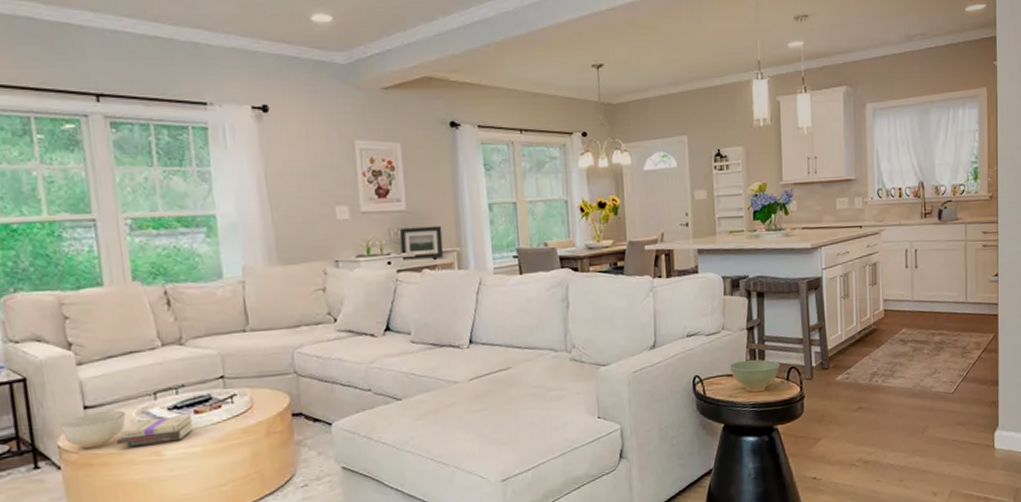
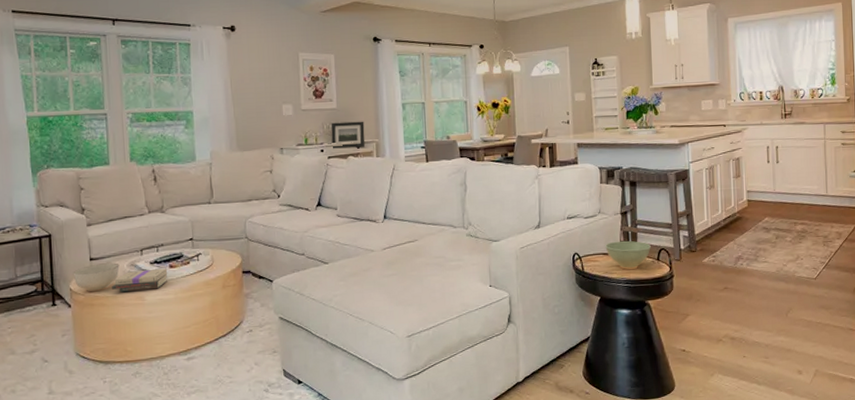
kettle: present [937,199,959,223] -> none [797,102,818,123]

